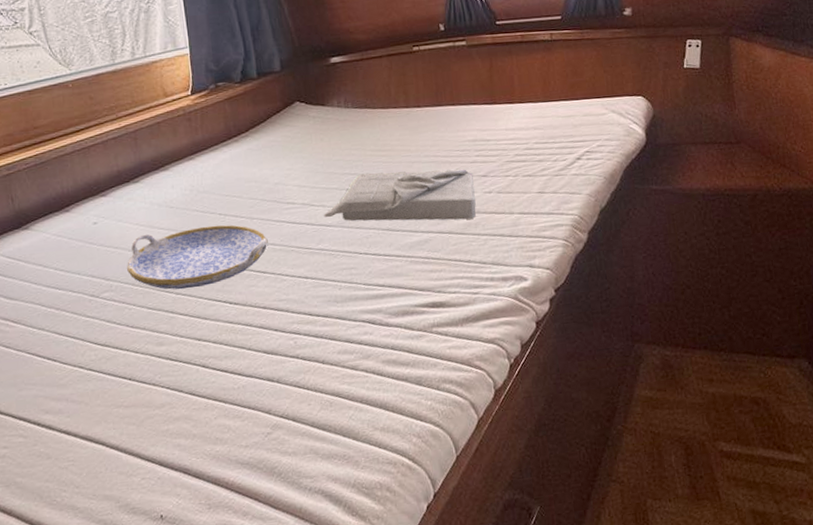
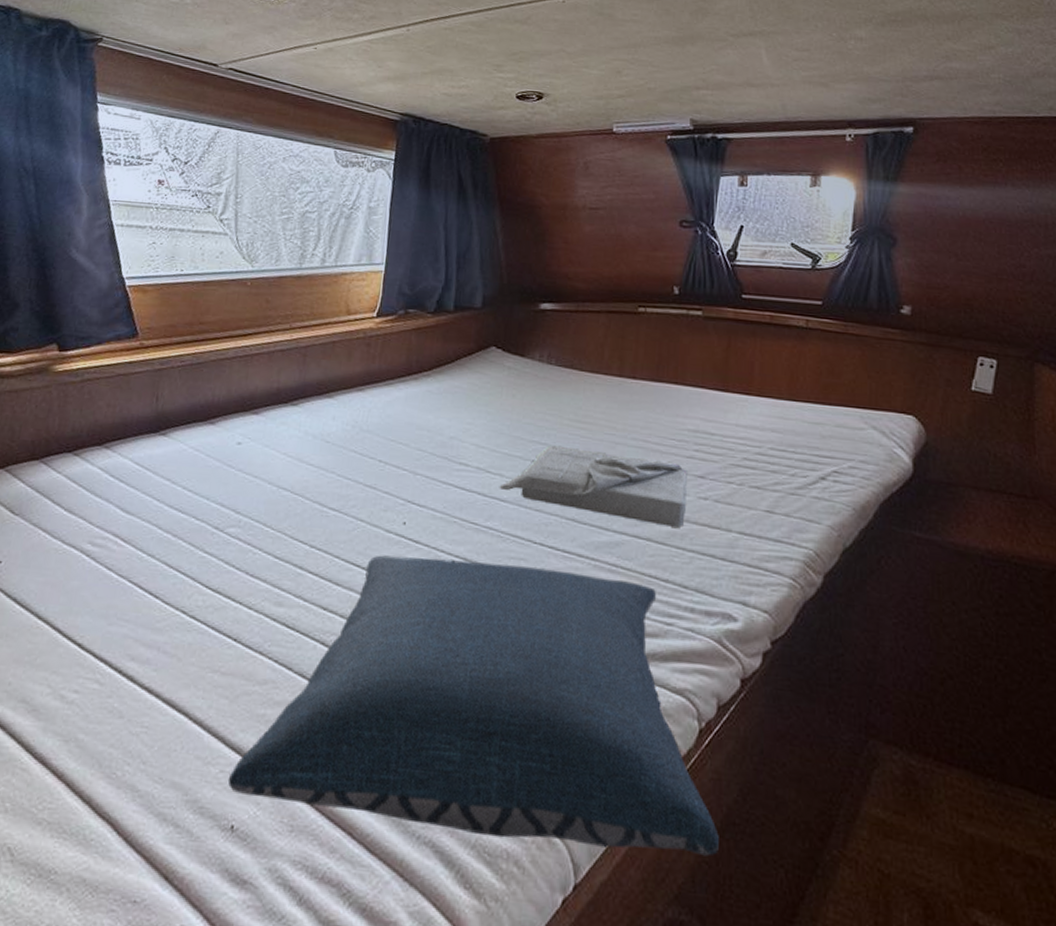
serving tray: present [127,225,268,290] -> none [262,467,429,545]
pillow: none [149,267,536,492] -> present [227,555,719,856]

